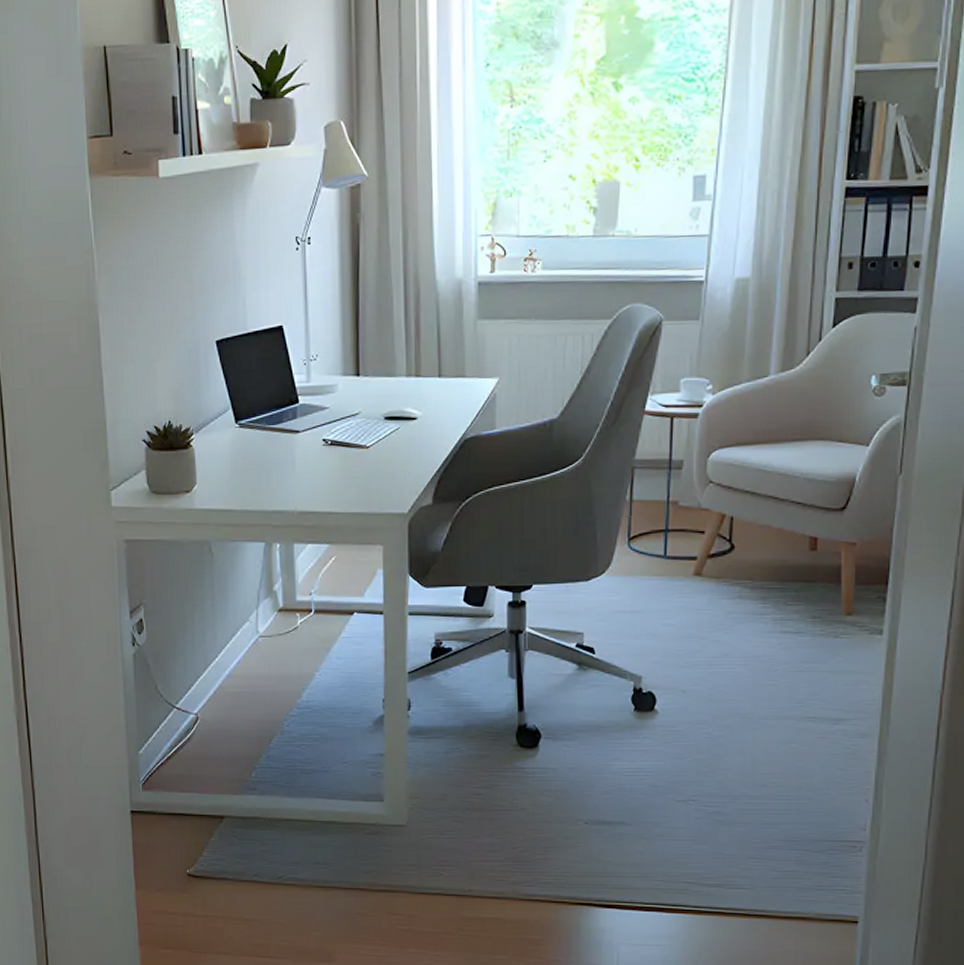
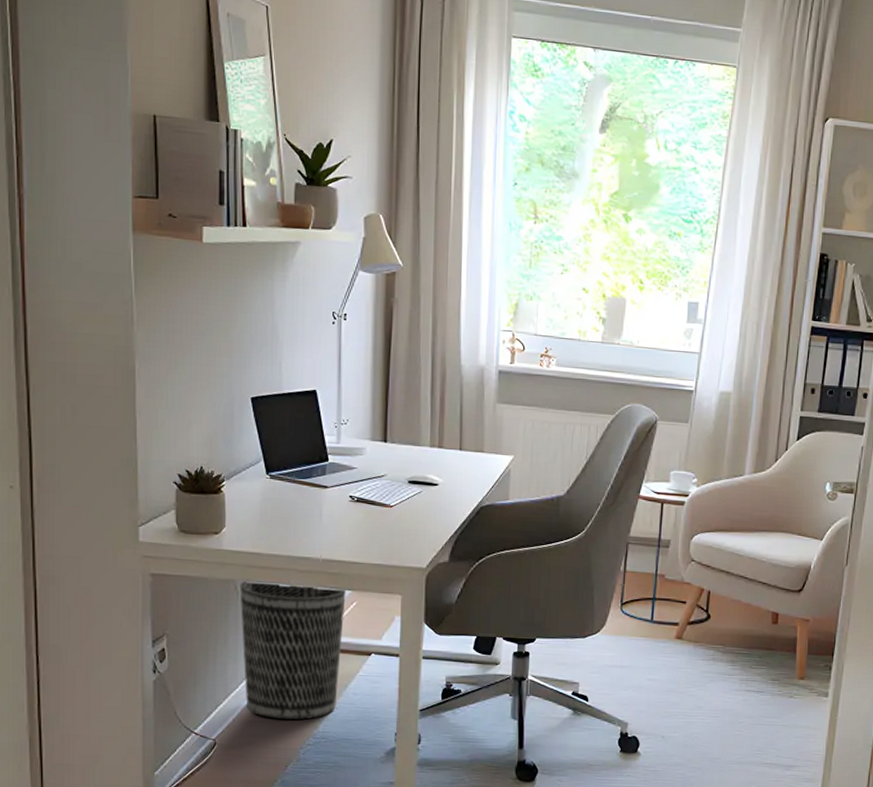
wastebasket: none [214,539,324,689] -> present [240,579,346,720]

